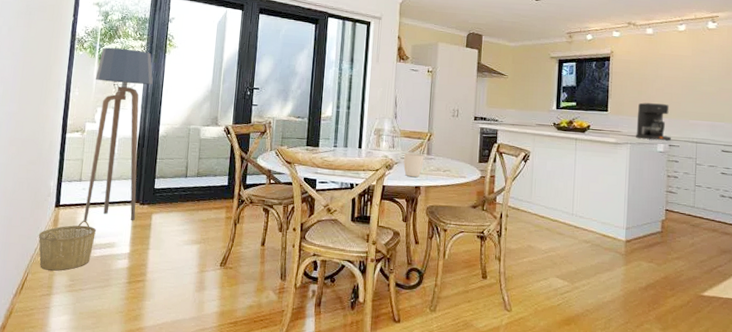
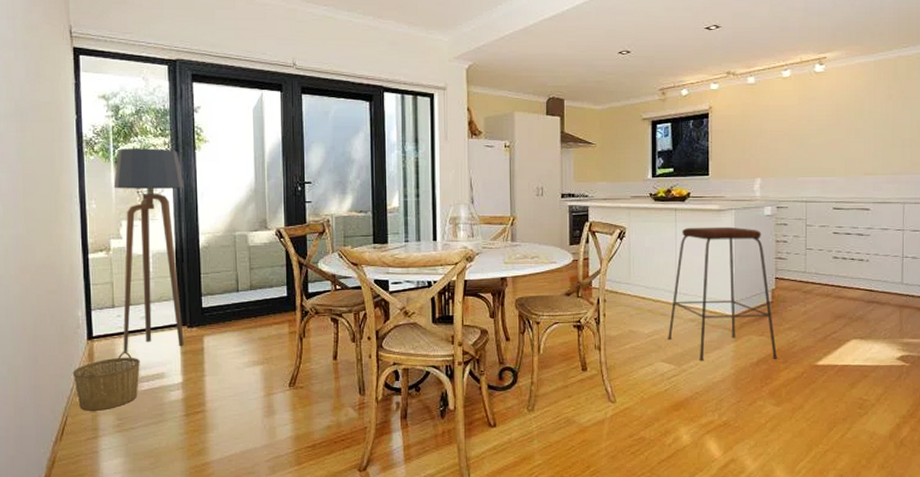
cup: present [403,153,424,178] -> none [486,241,508,268]
bar stool: none [563,156,665,286] -> present [668,226,778,360]
coffee maker: present [636,102,671,142] -> none [741,162,779,203]

